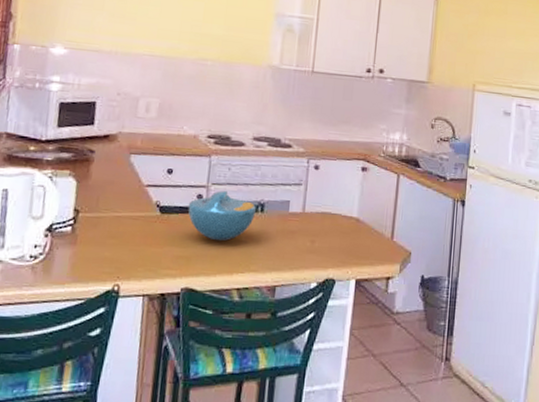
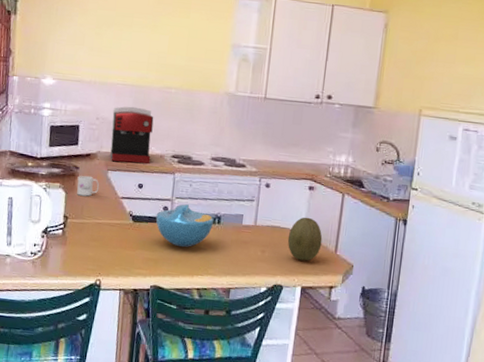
mug: none [91,161,120,185] -> present [77,176,100,197]
coffee maker: none [133,80,187,146] -> present [110,106,154,164]
fruit: none [339,201,378,250] -> present [287,217,323,261]

